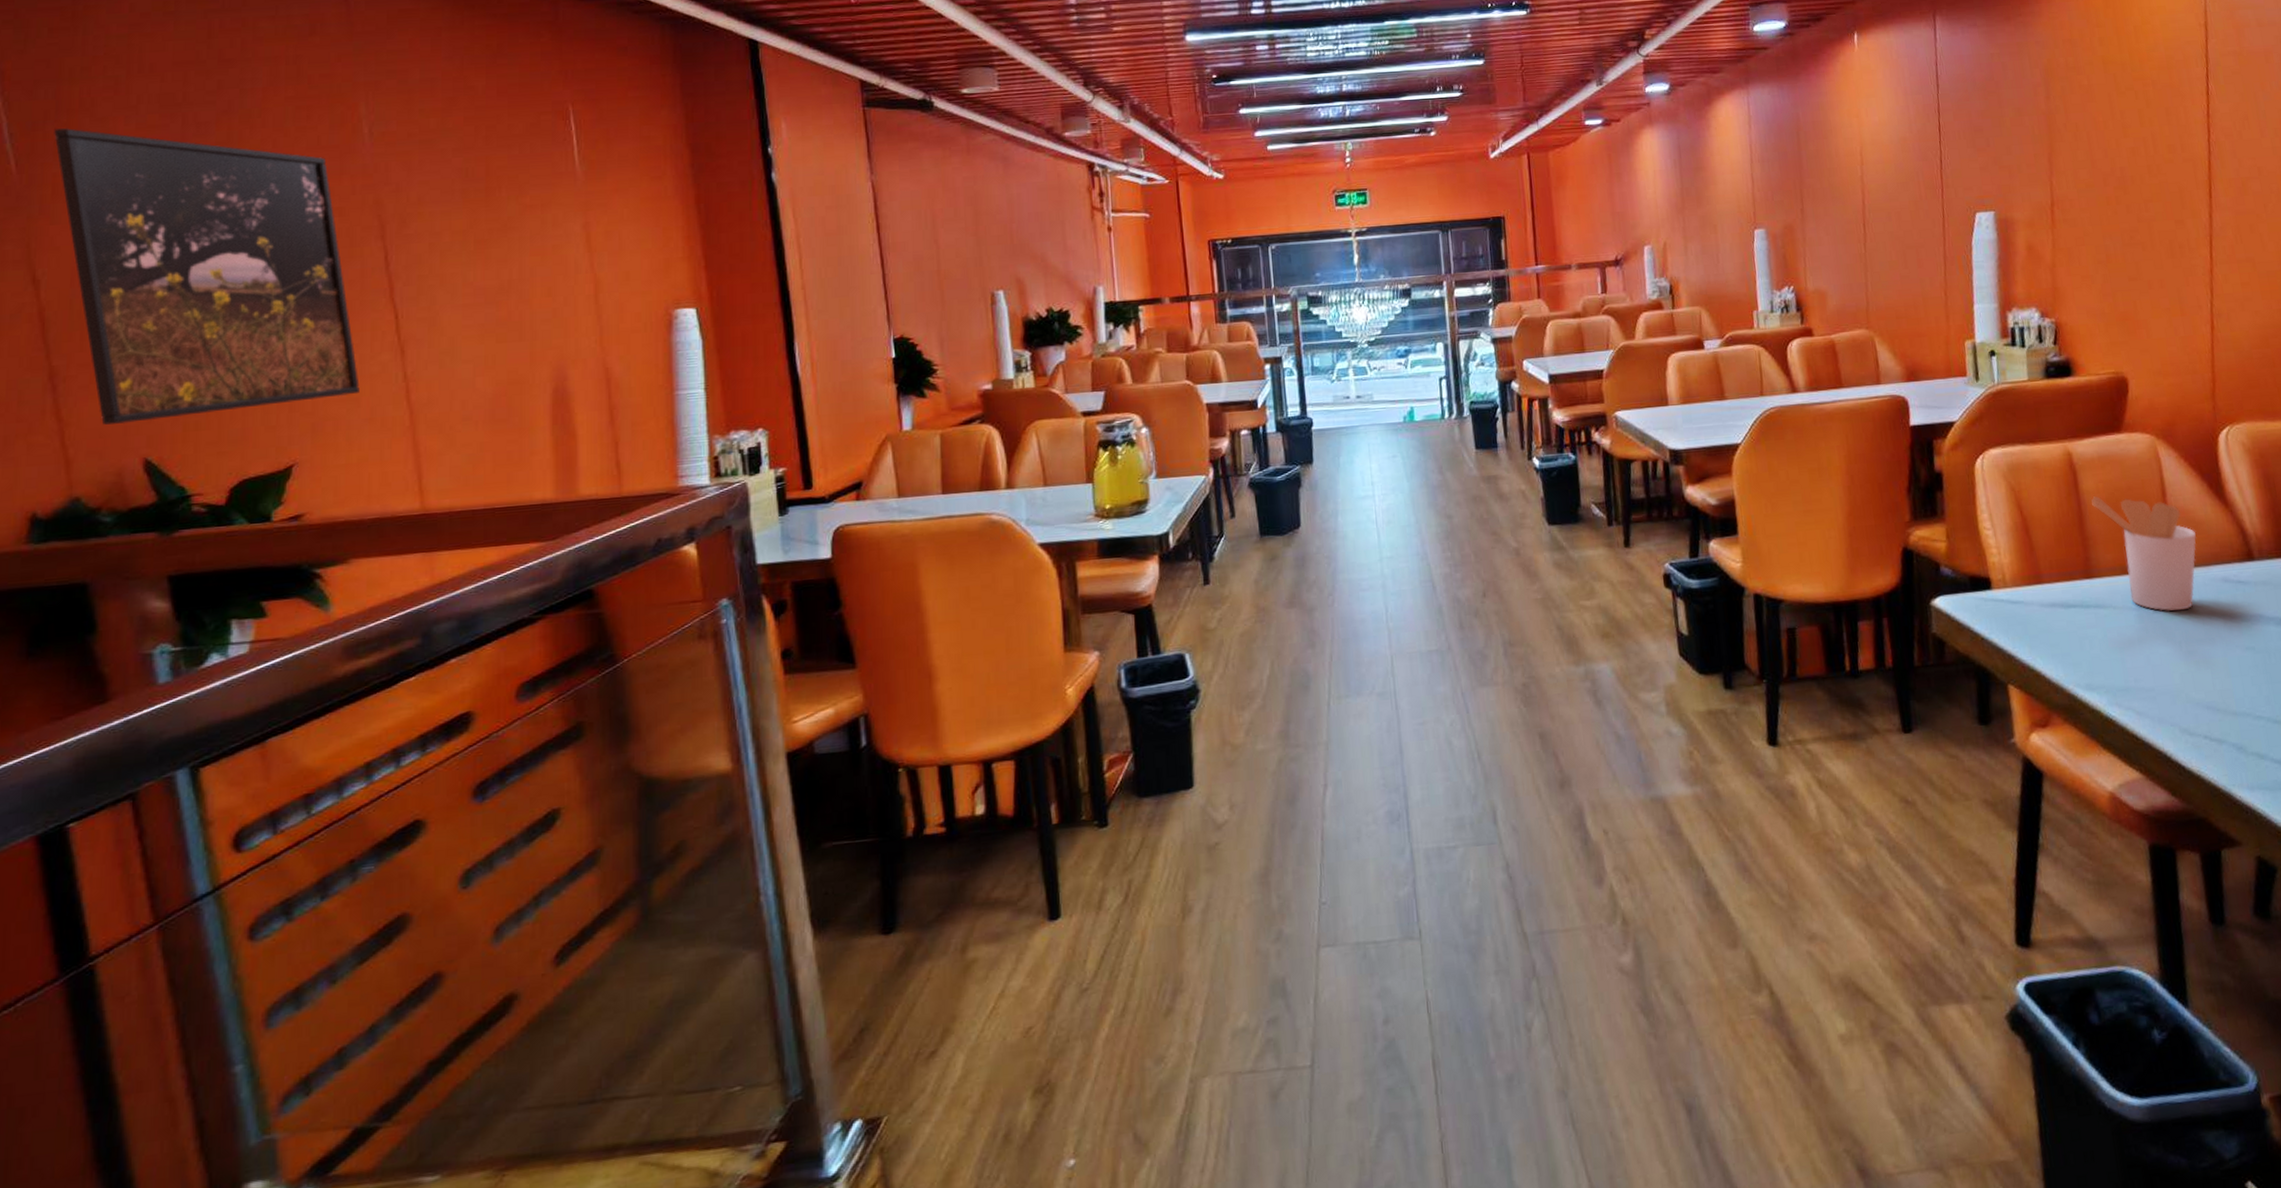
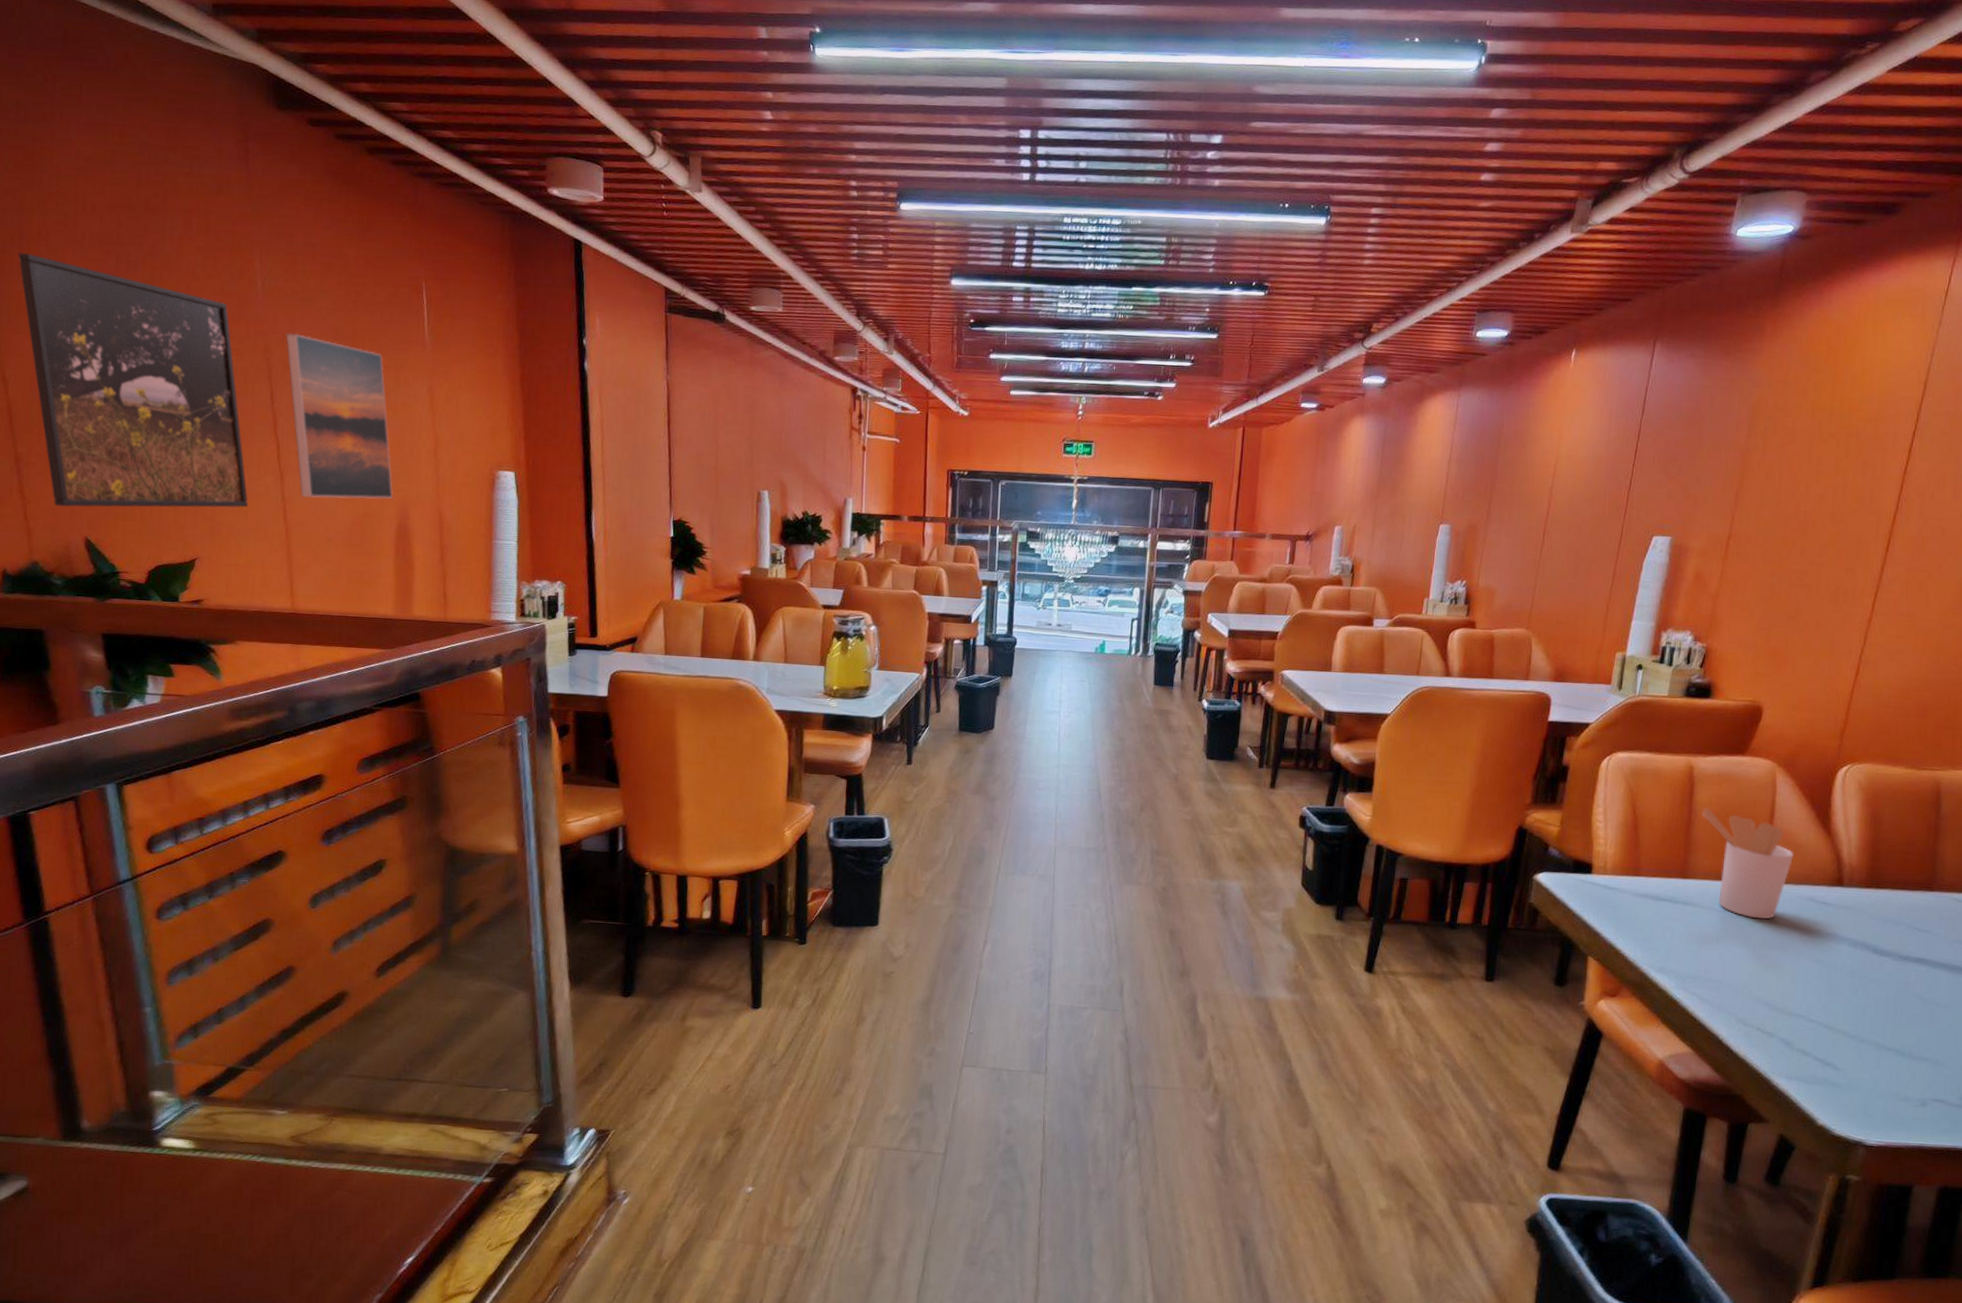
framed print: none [401,181,545,373] -> present [285,332,393,500]

